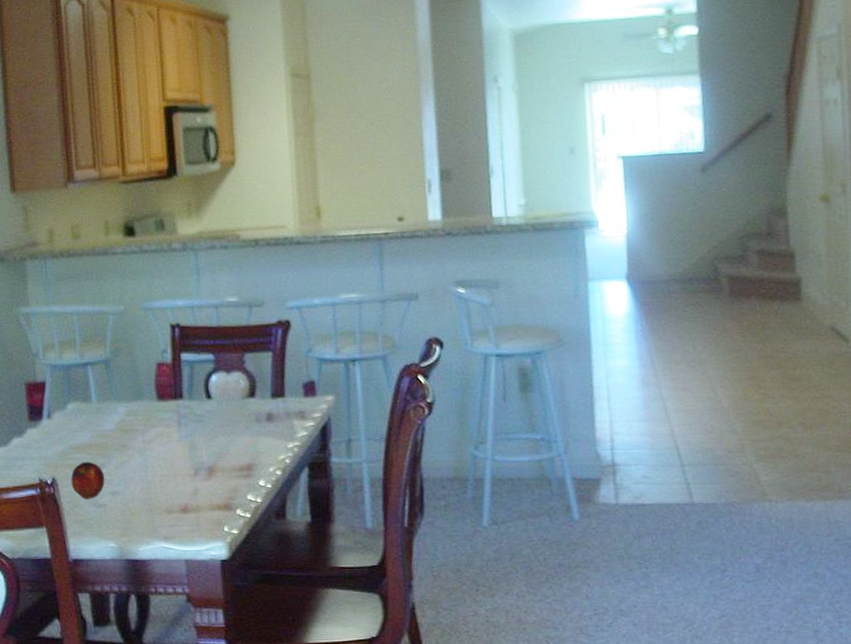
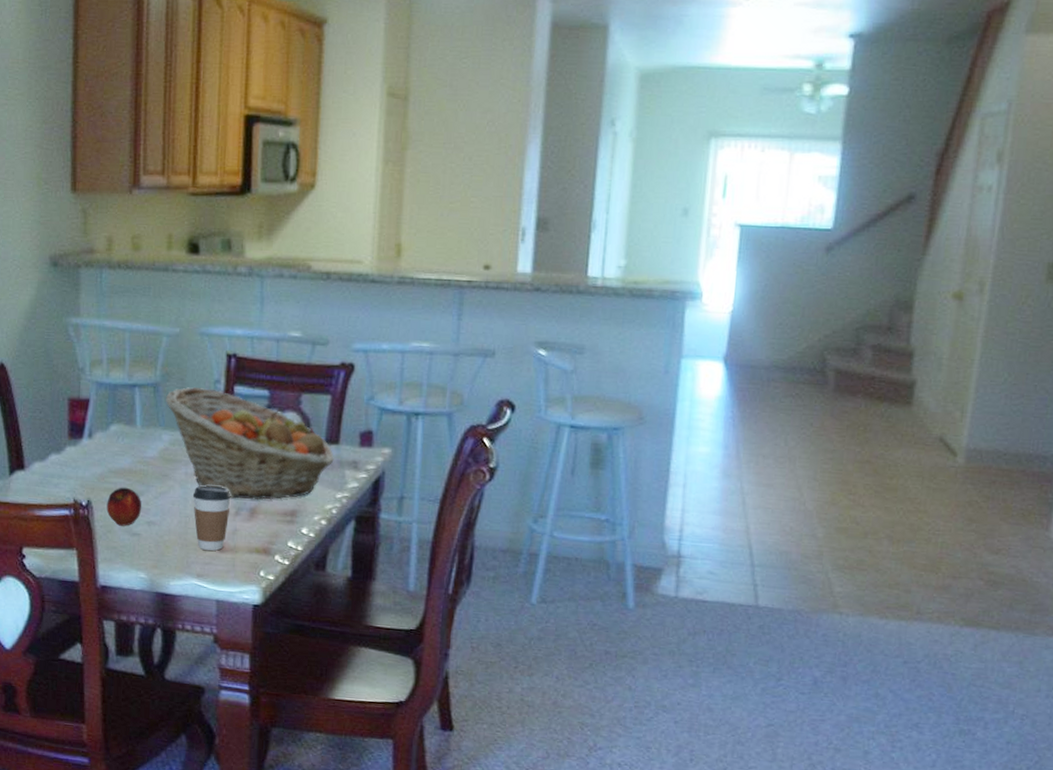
fruit basket: none [116,359,282,460] -> present [165,387,334,501]
coffee cup: none [153,450,189,513] -> present [193,485,231,551]

